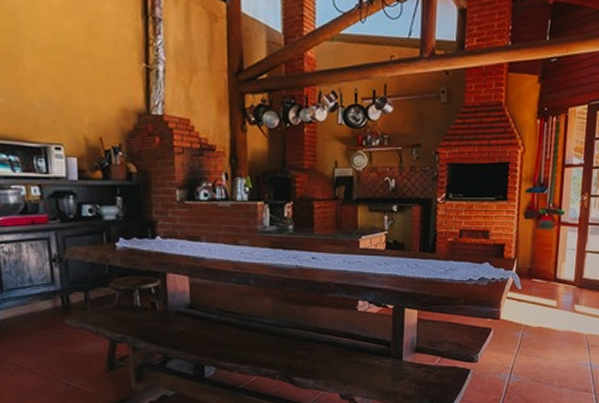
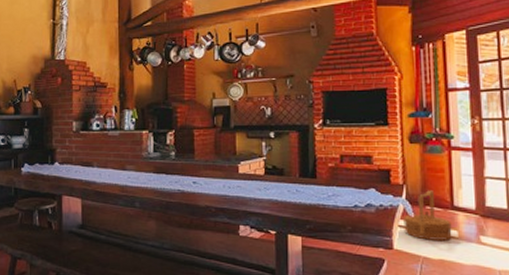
woven basket: none [511,264,553,310] -> present [403,190,452,240]

